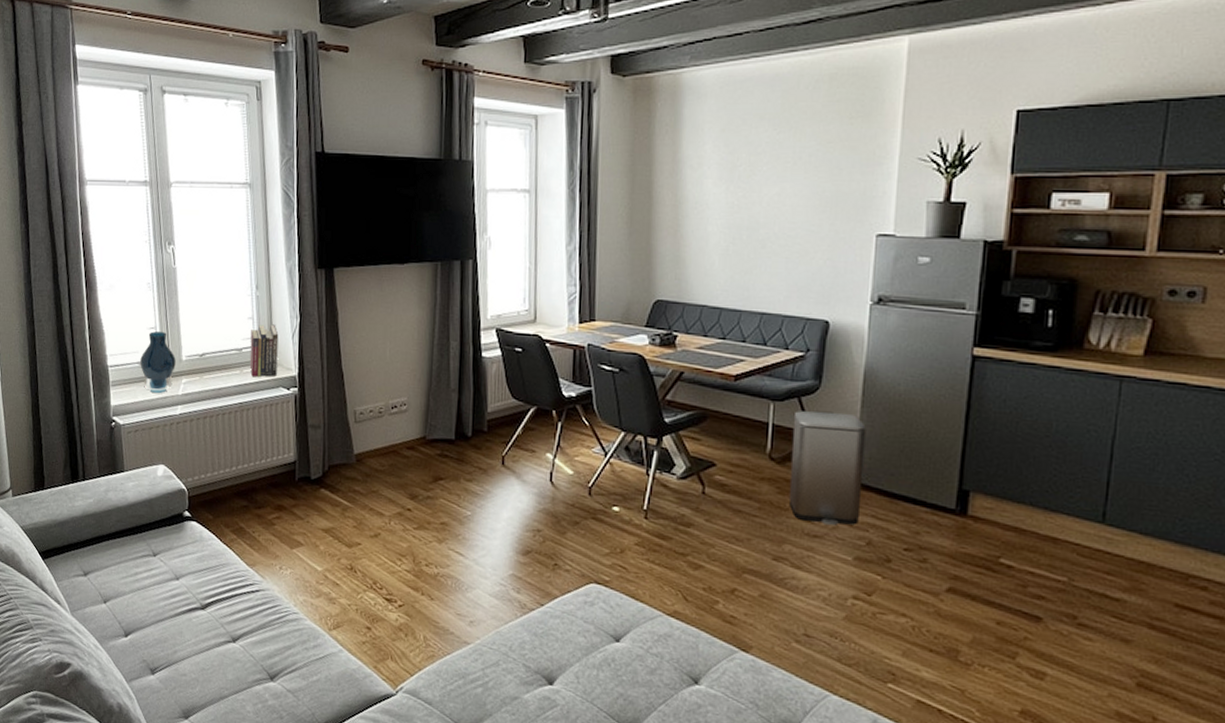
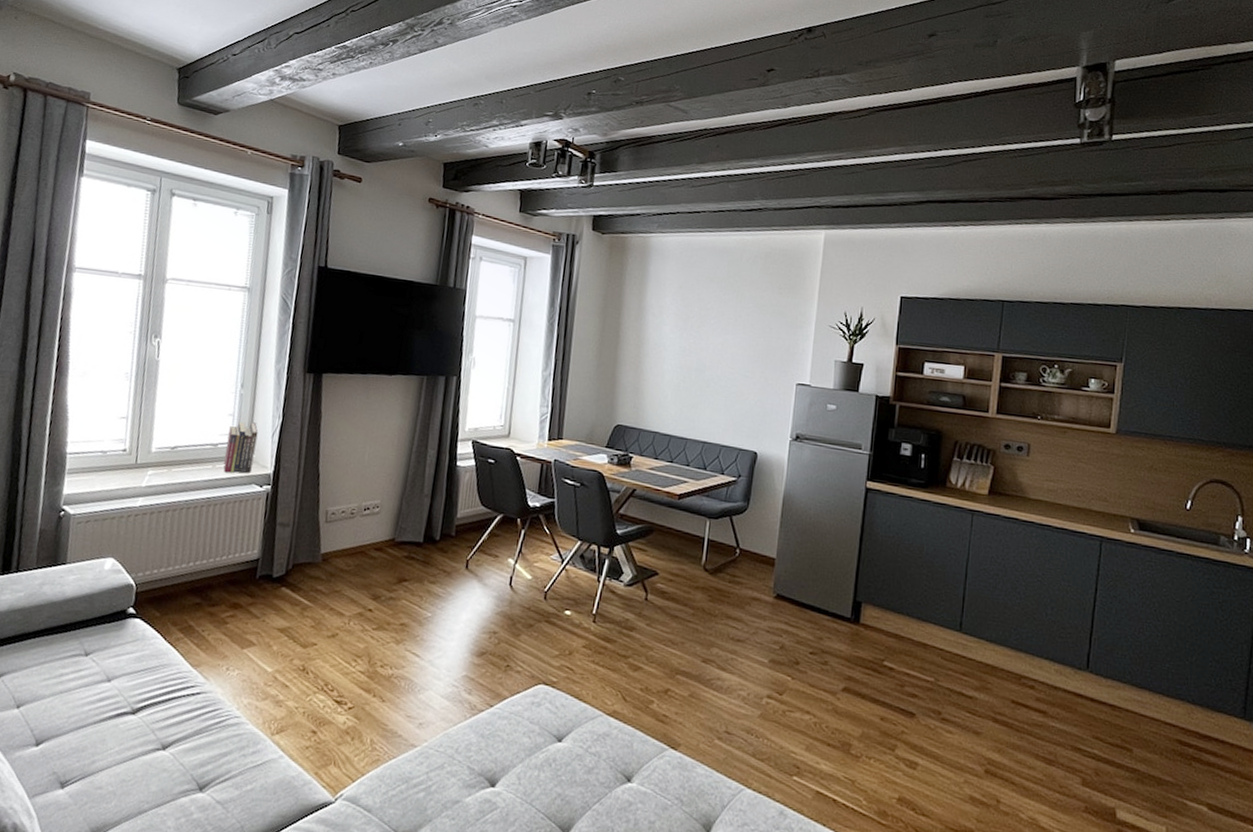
vase: present [140,331,176,394] -> none [103,421,145,485]
pedal bin: present [788,410,866,525] -> none [718,528,783,631]

